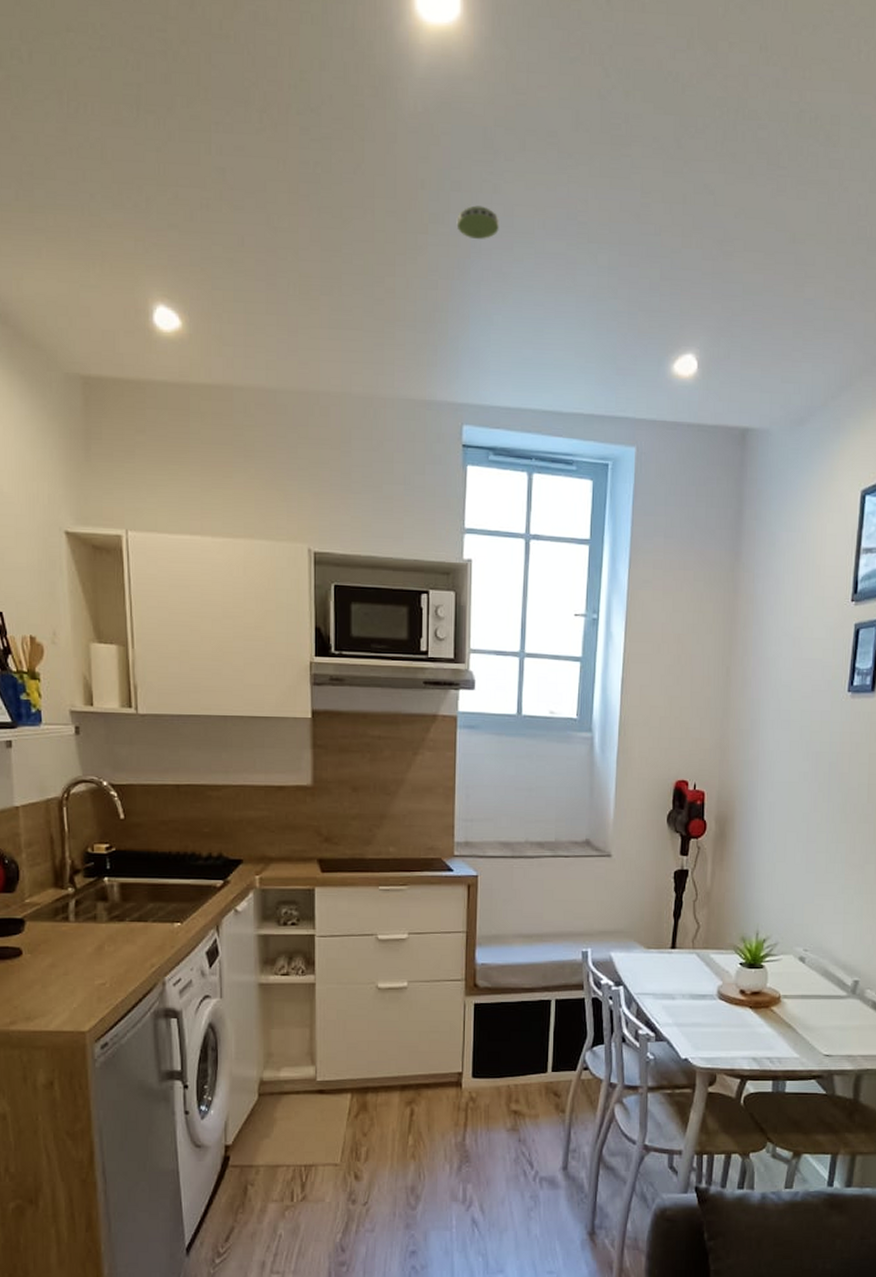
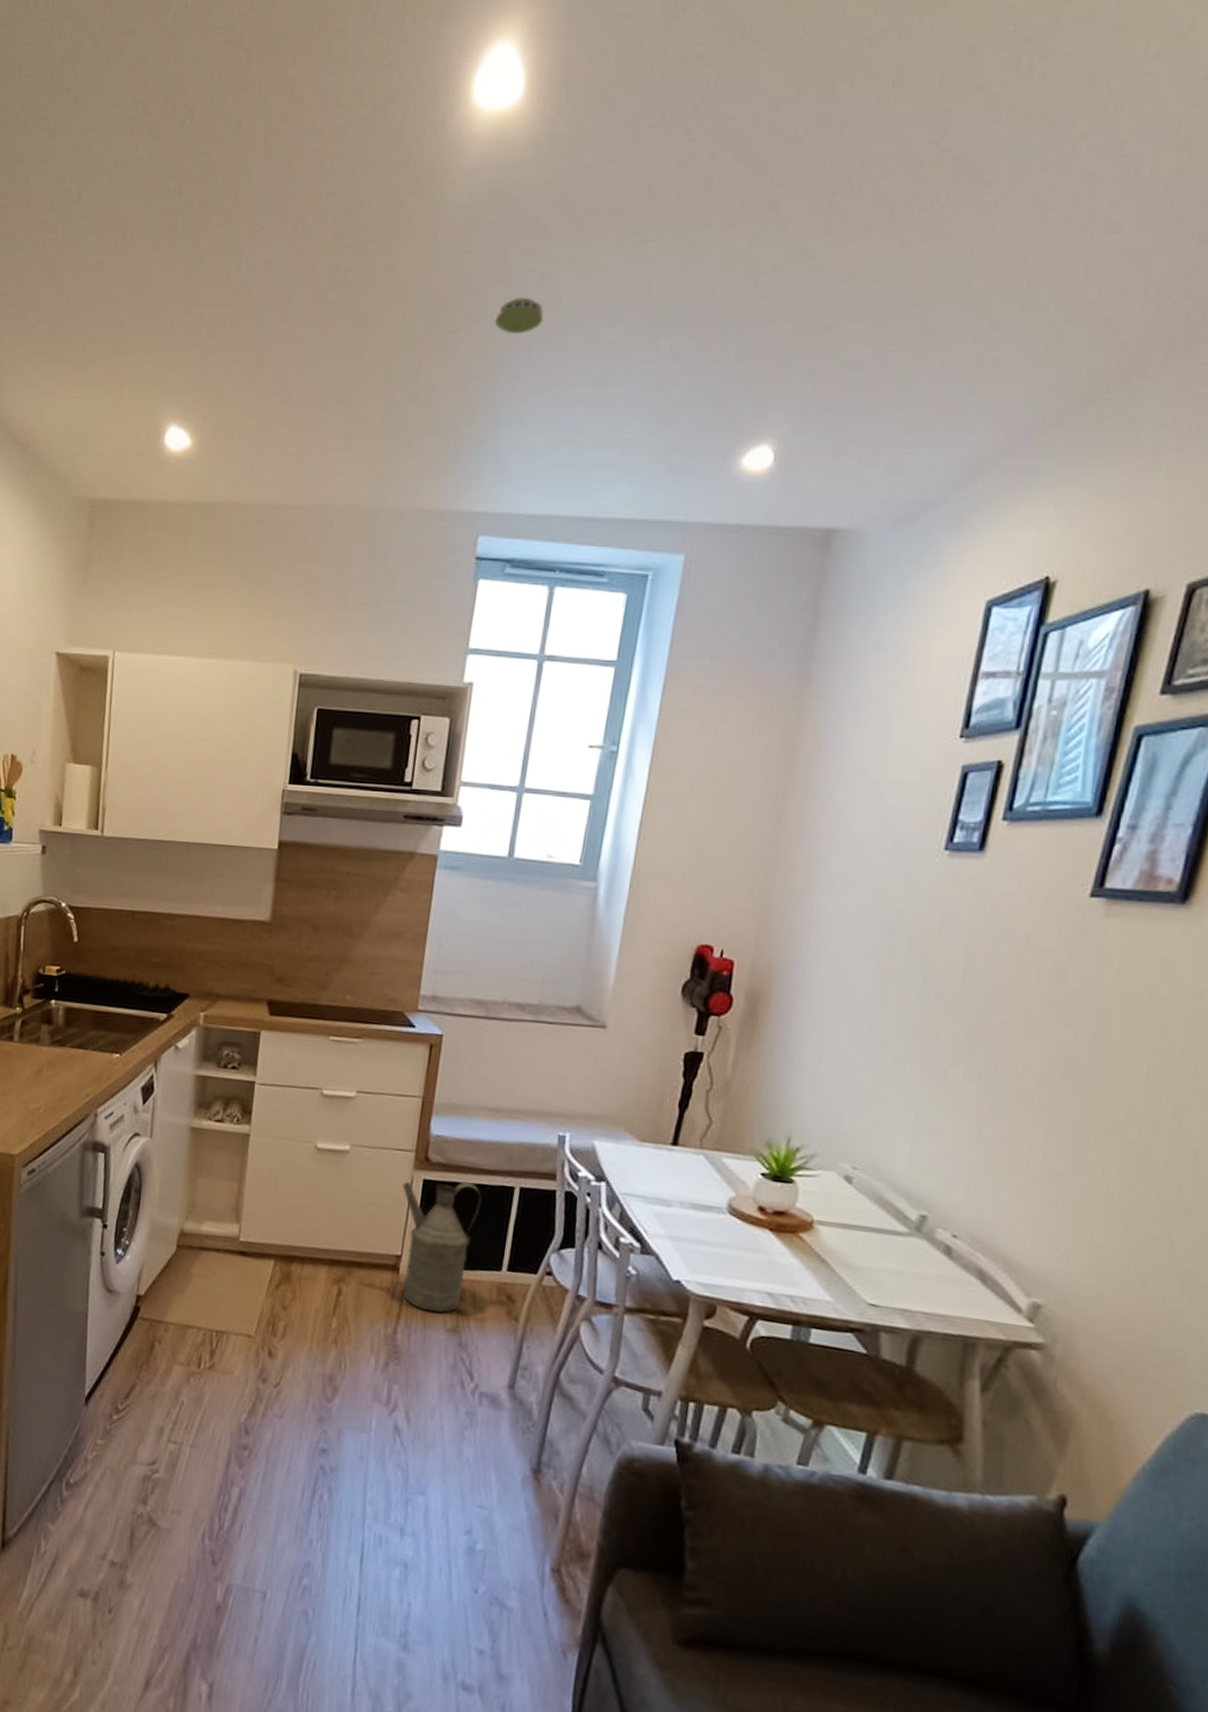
watering can: none [457,1001,525,1116] -> present [403,1181,482,1313]

